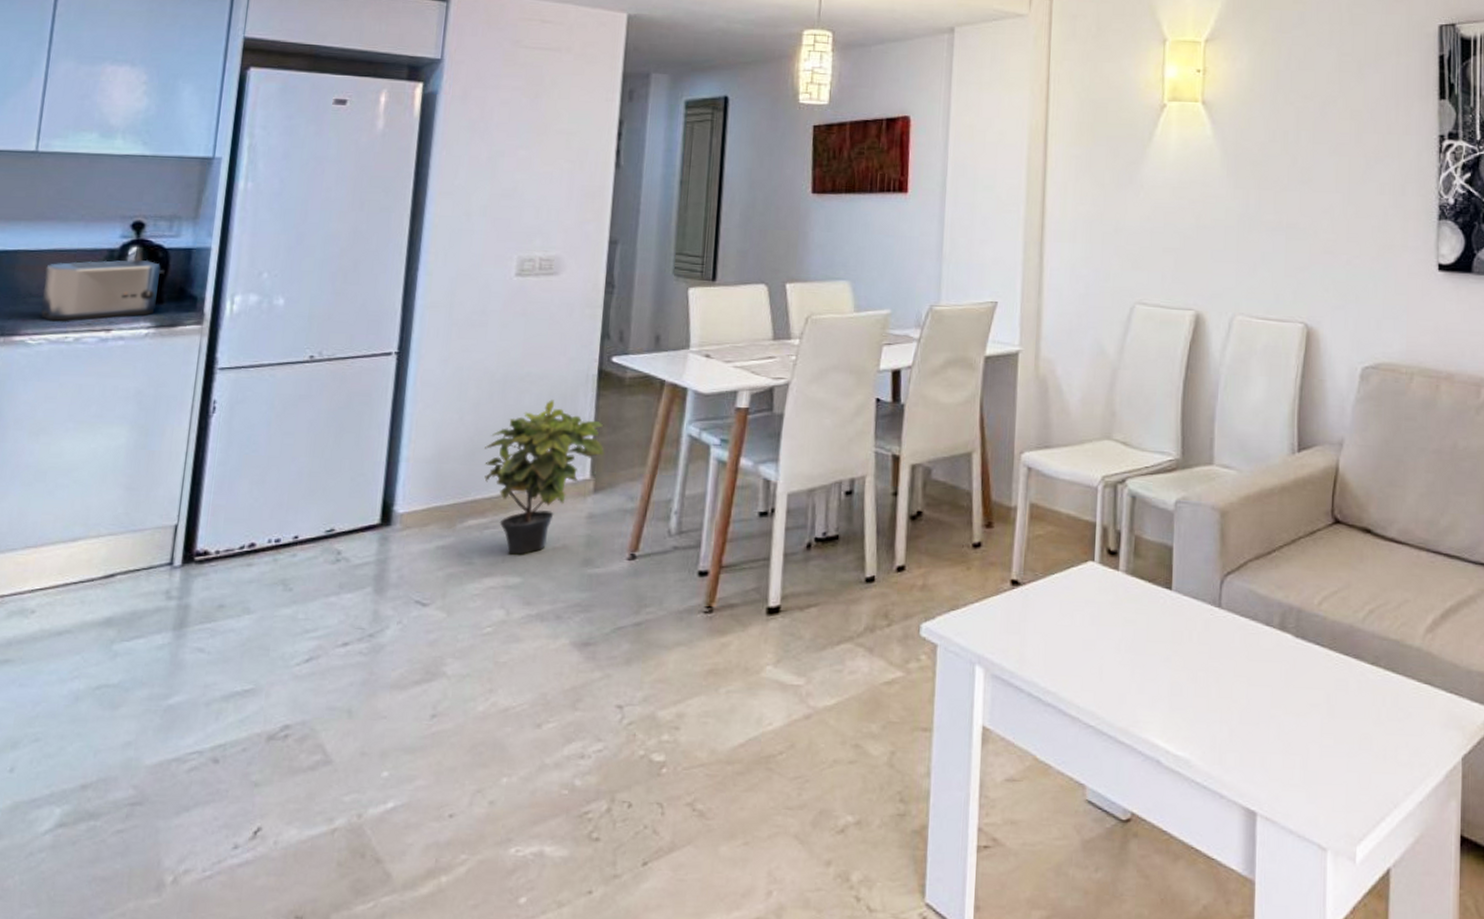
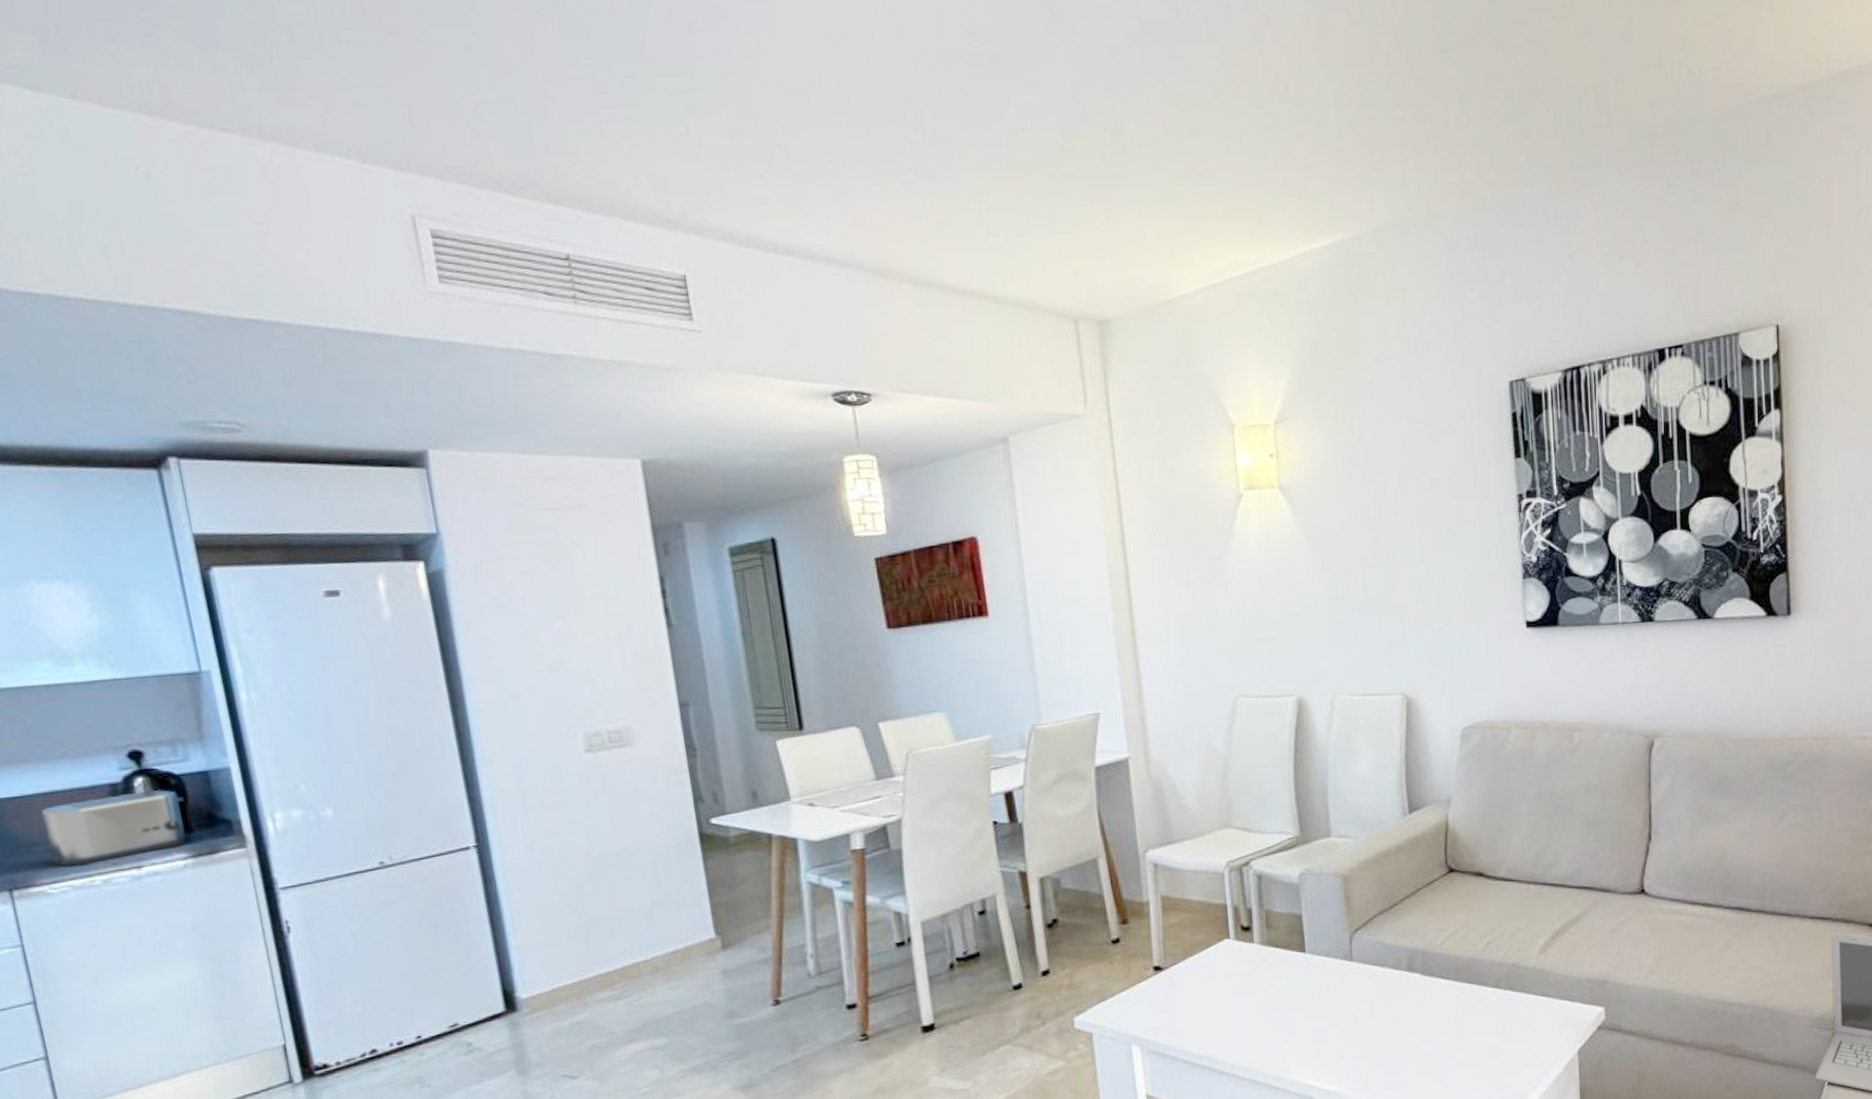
potted plant: present [484,400,604,555] -> none [597,869,725,1019]

